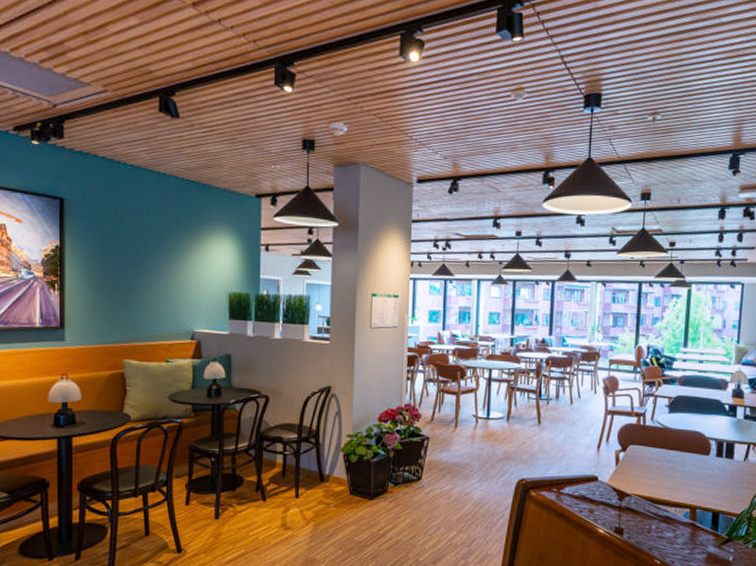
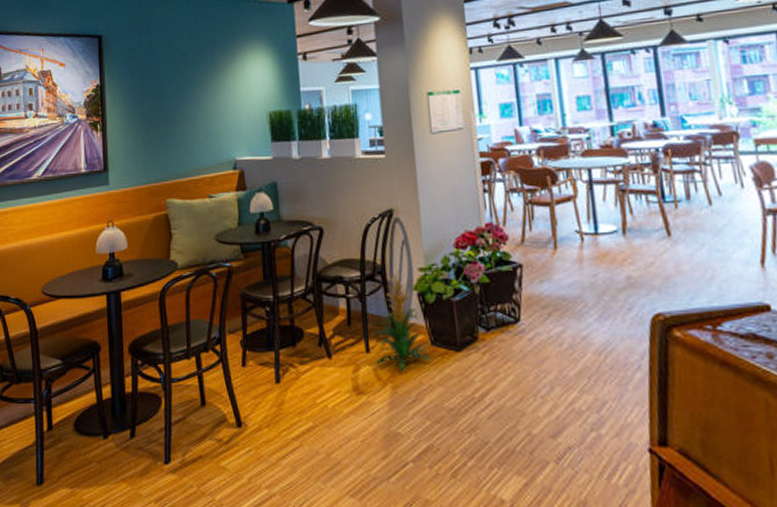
indoor plant: none [302,435,350,513] -> present [372,270,432,371]

